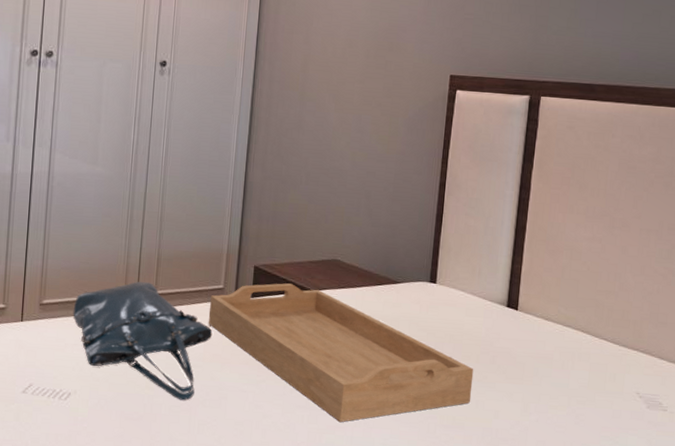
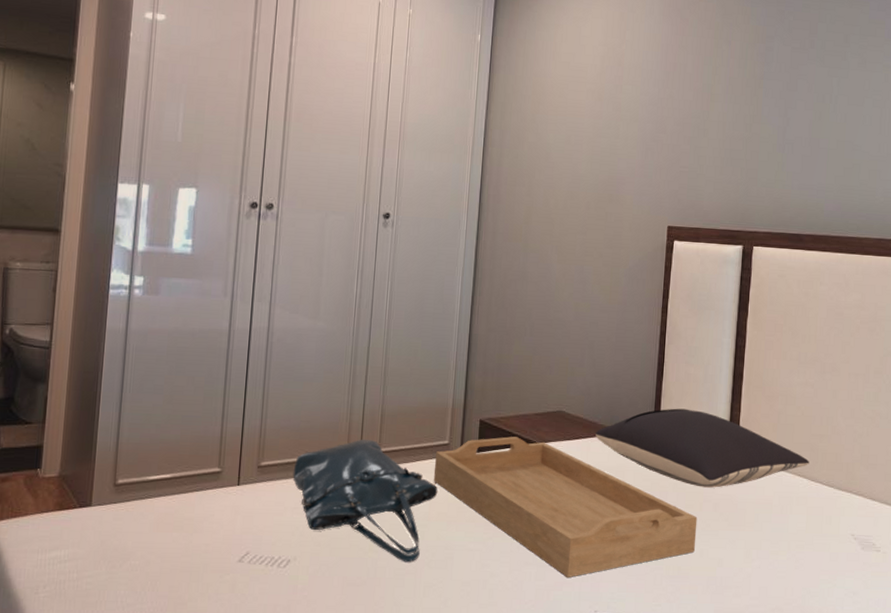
pillow: none [371,260,594,341] -> present [595,408,810,488]

